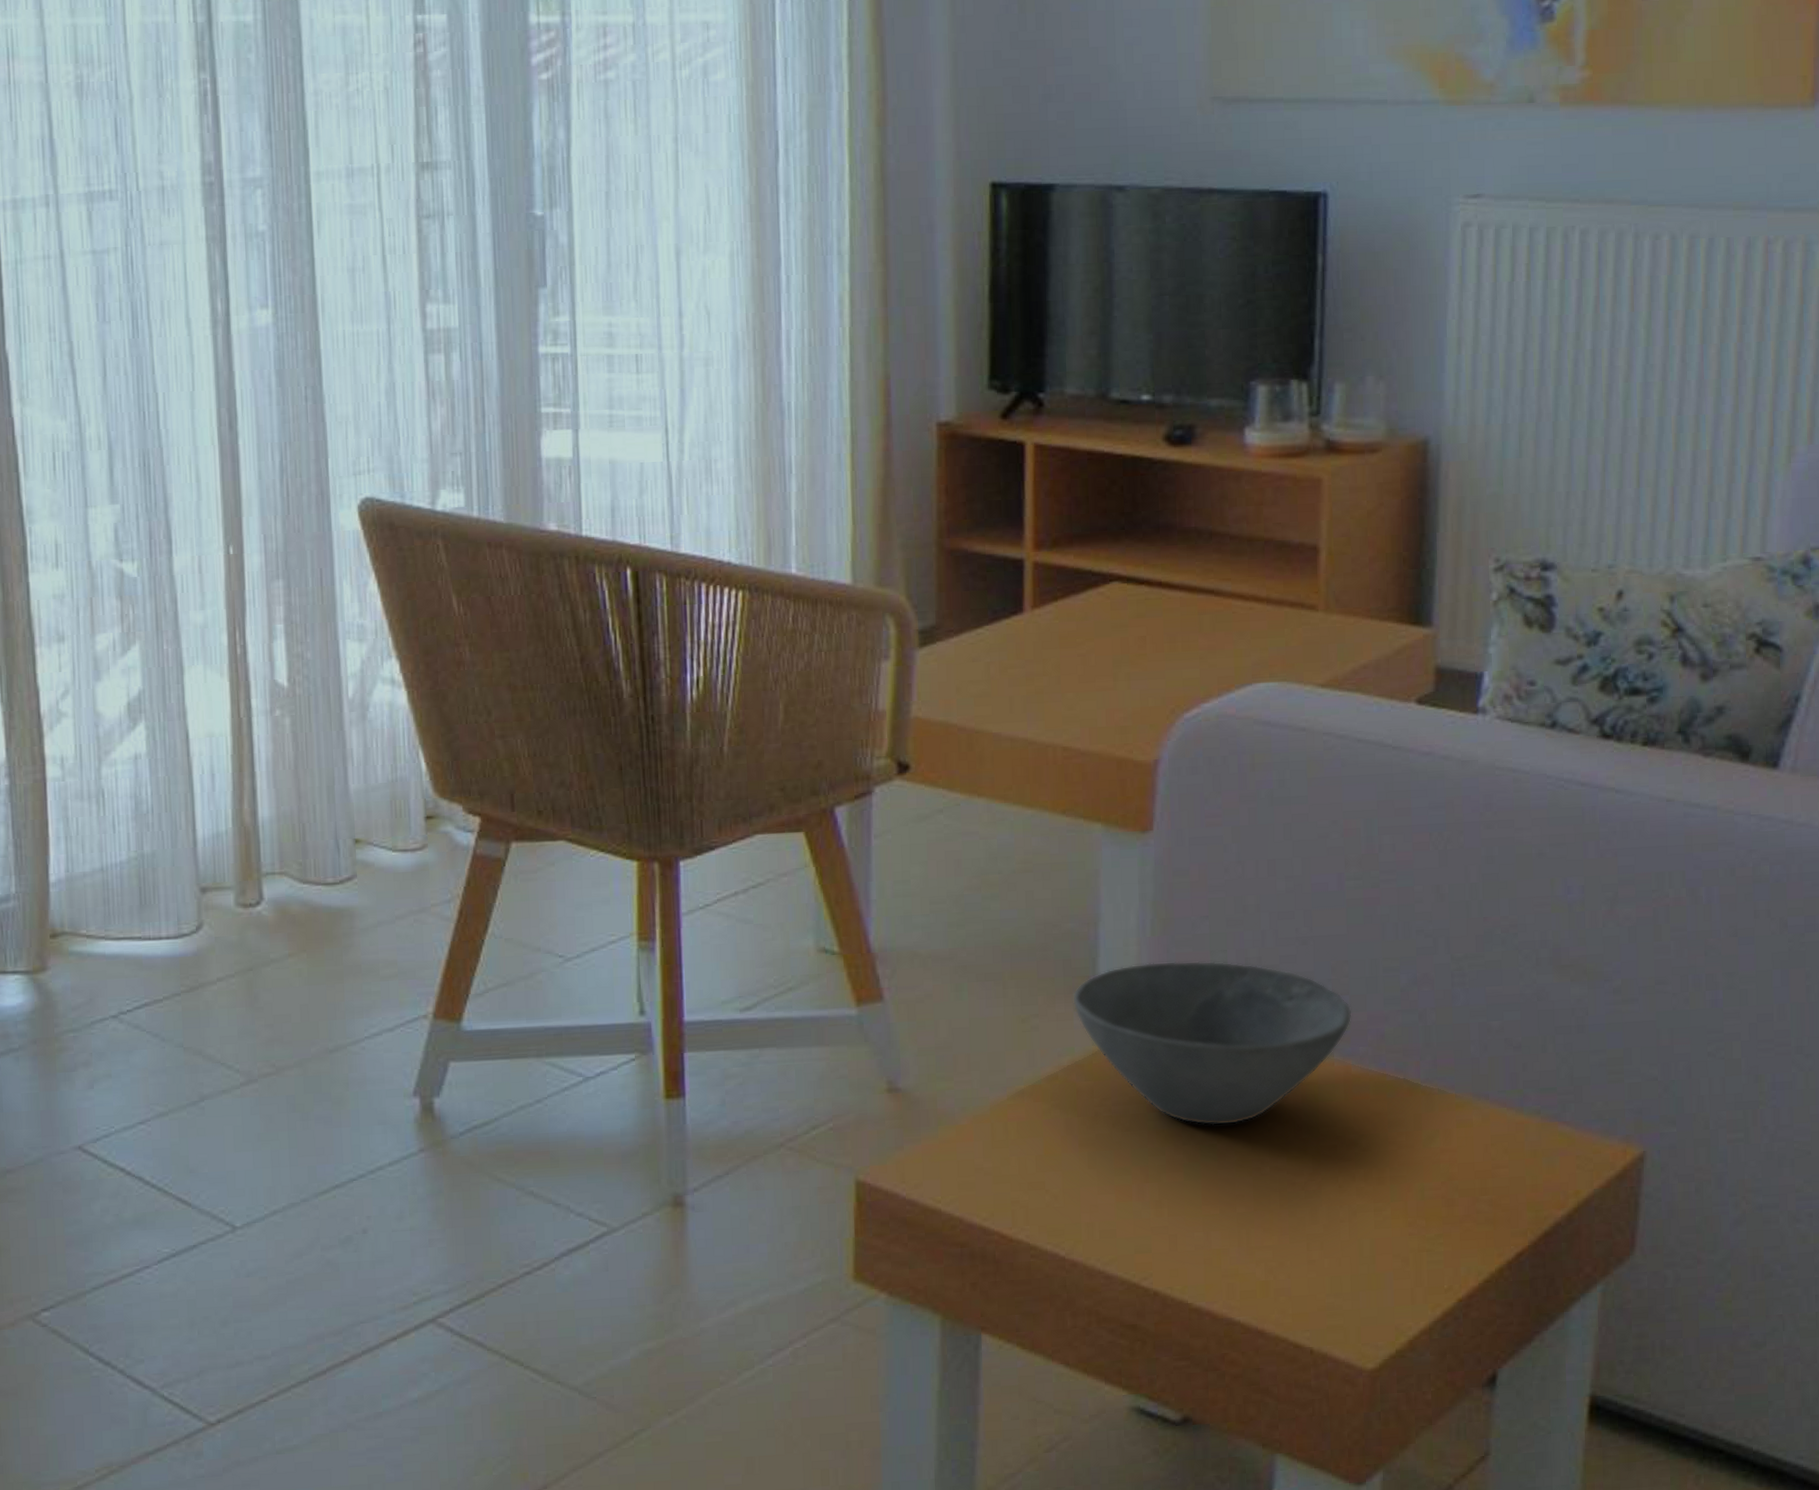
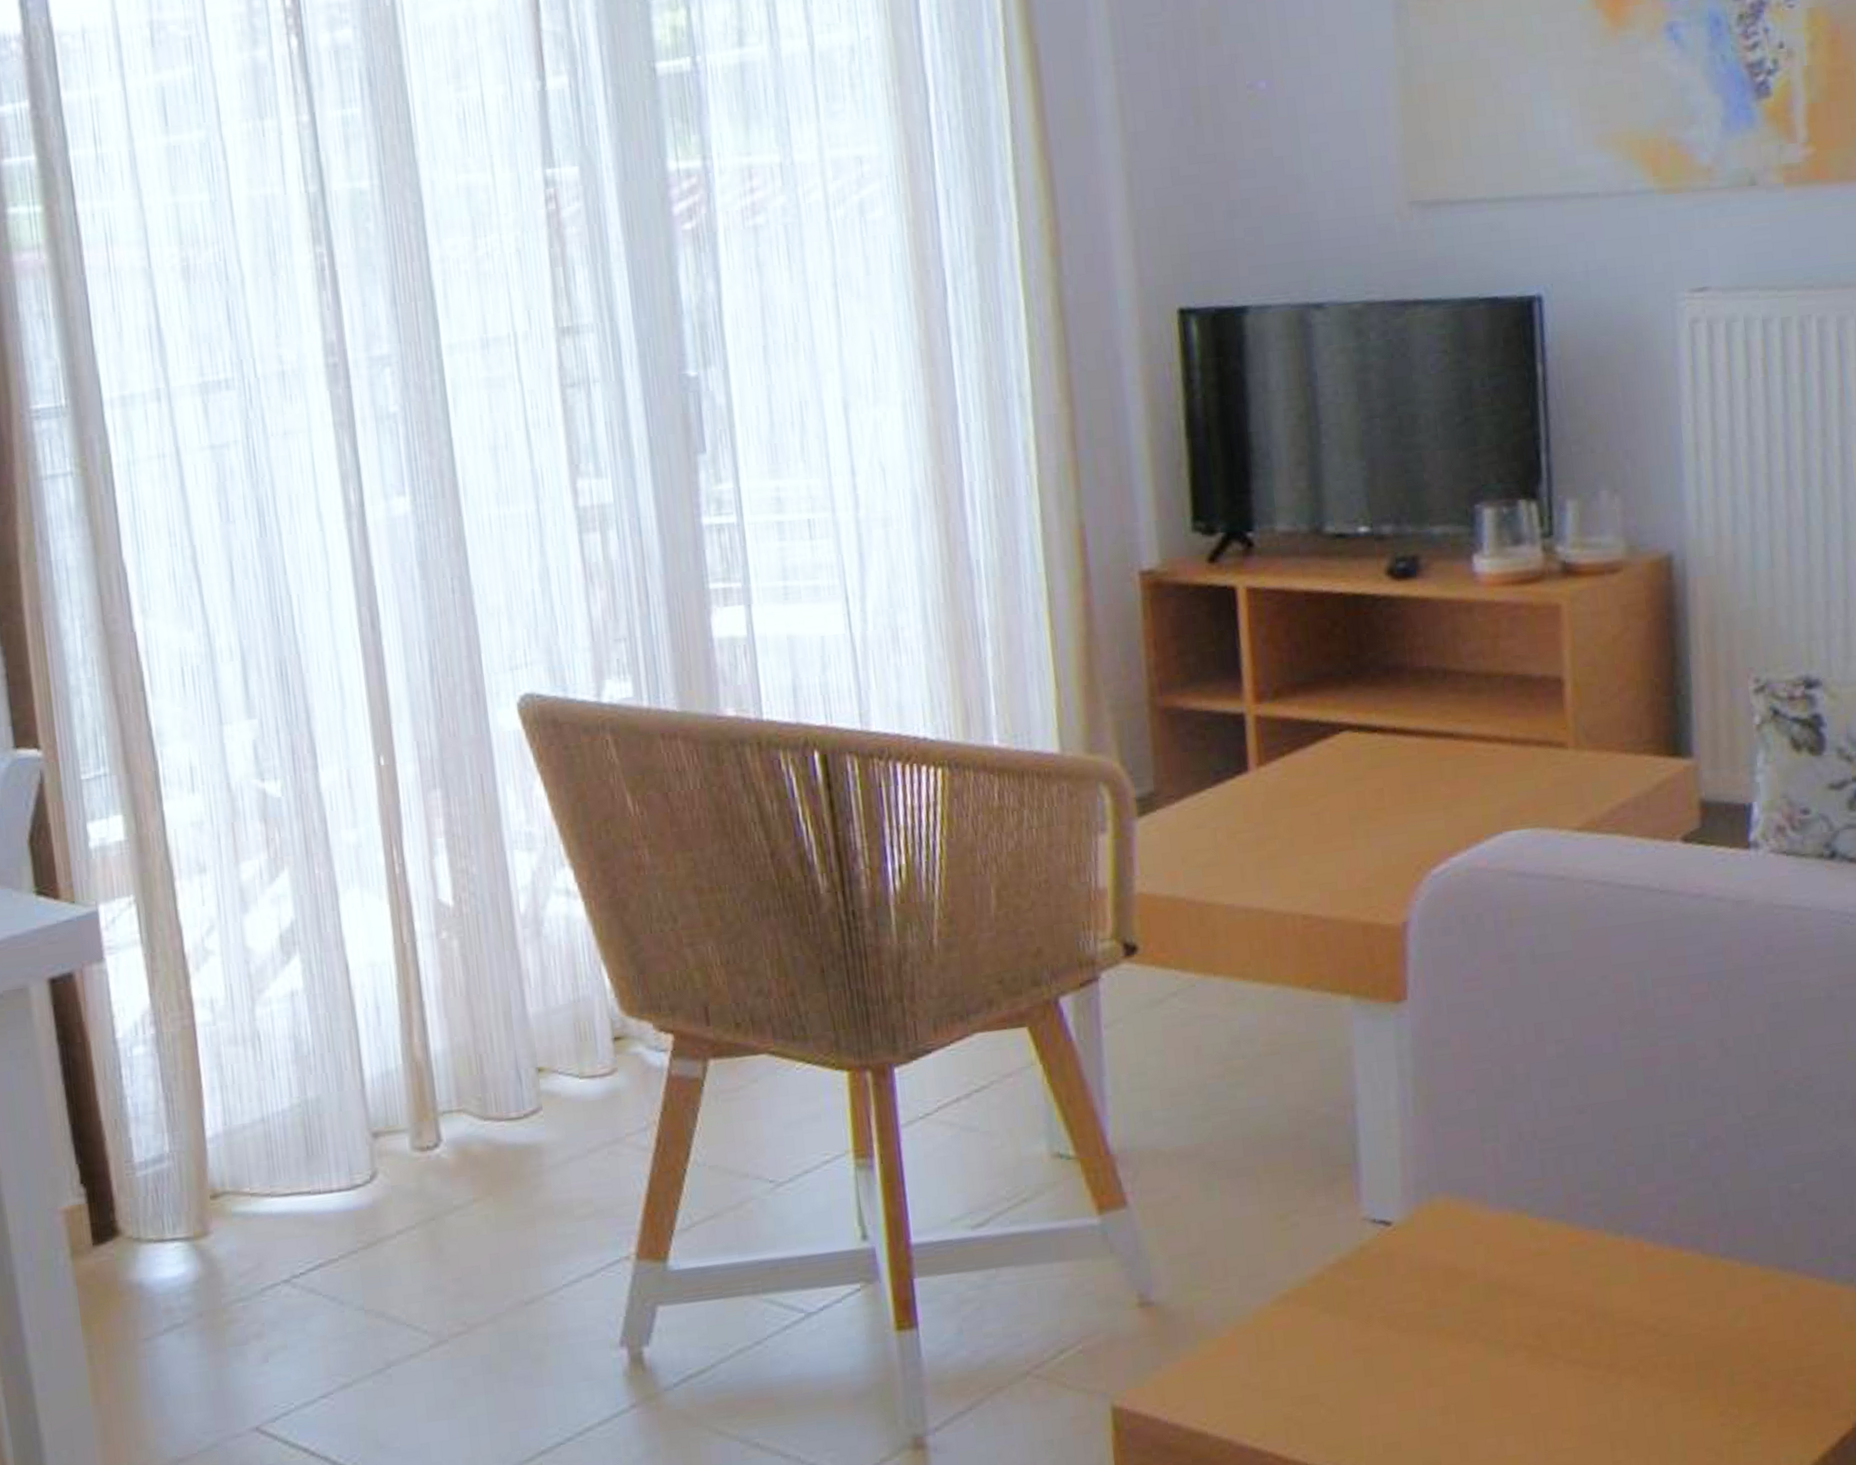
bowl: present [1073,961,1352,1126] -> none [1333,1138,1640,1320]

